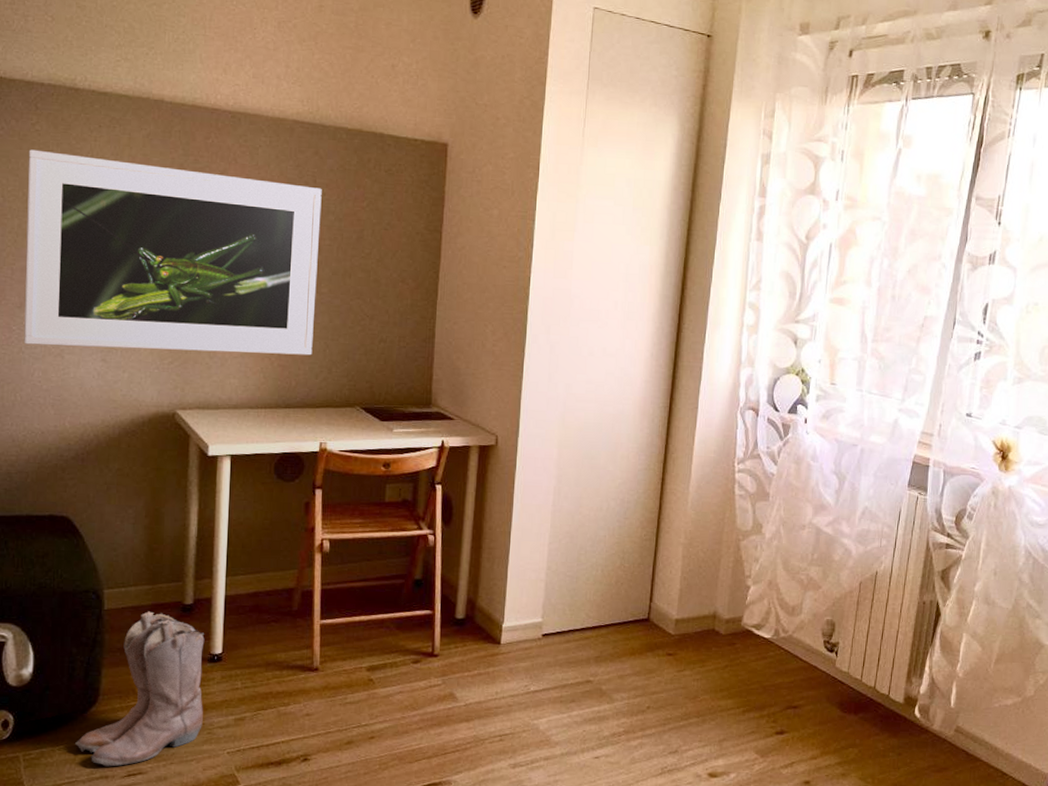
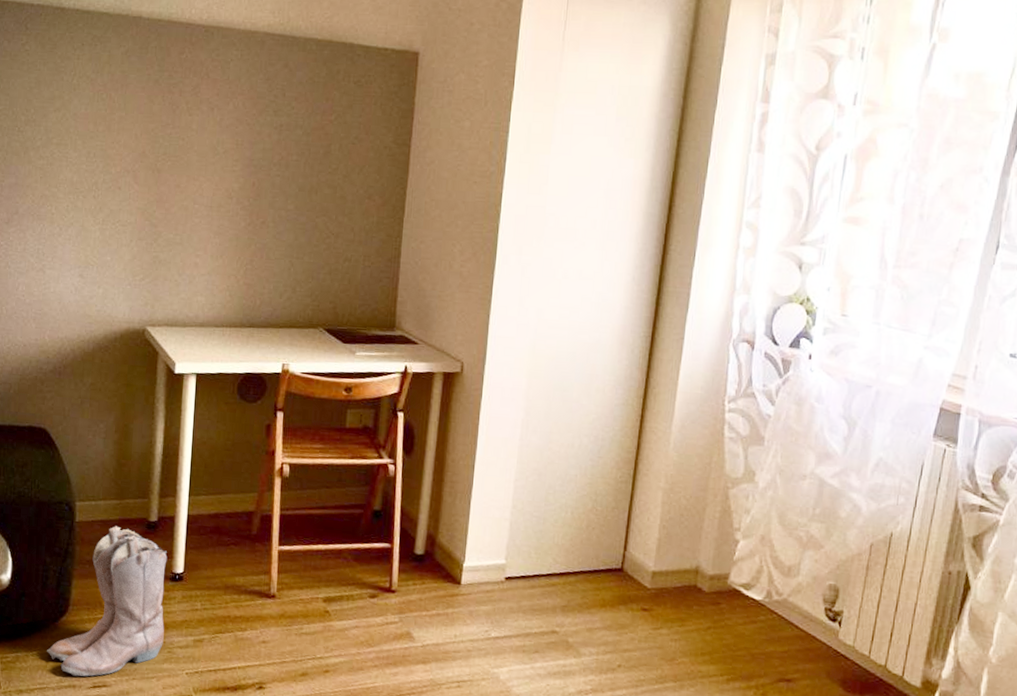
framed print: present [24,149,322,356] -> none [10,69,291,274]

